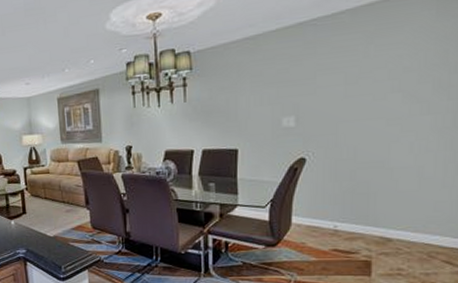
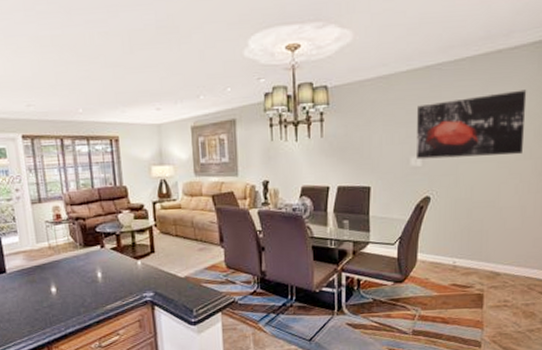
wall art: none [289,39,423,120] -> present [417,89,527,160]

